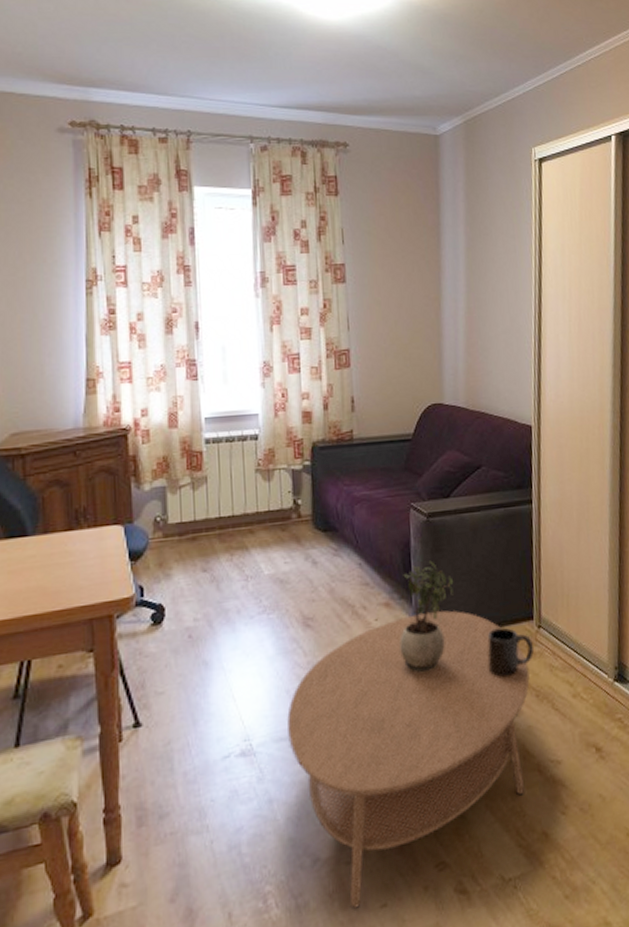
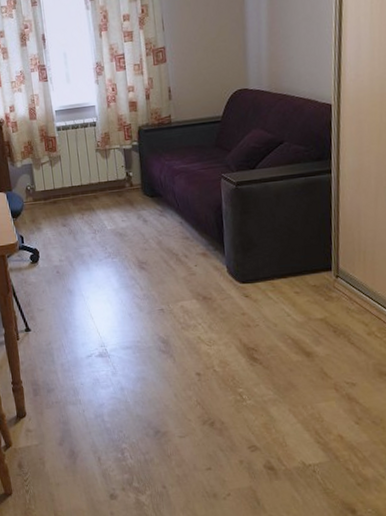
coffee table: present [287,610,530,909] -> none [131,260,328,468]
potted plant: present [399,562,454,673] -> none [215,222,260,308]
mug: present [487,627,534,678] -> none [290,275,332,316]

